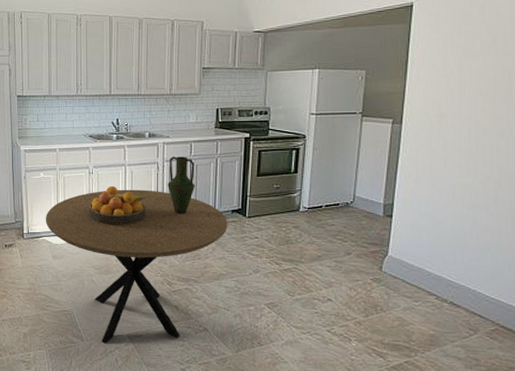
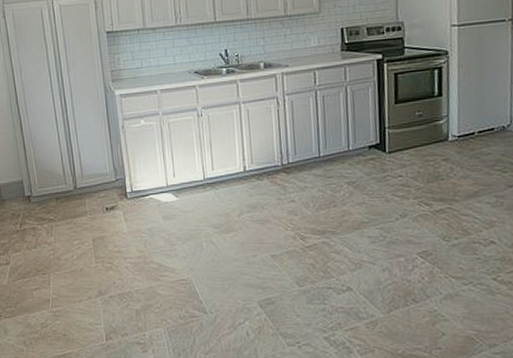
dining table: present [45,189,228,344] -> none [150,130,366,315]
fruit bowl: present [89,186,147,226] -> none [200,128,268,175]
vase: present [167,156,195,215] -> none [291,87,323,156]

